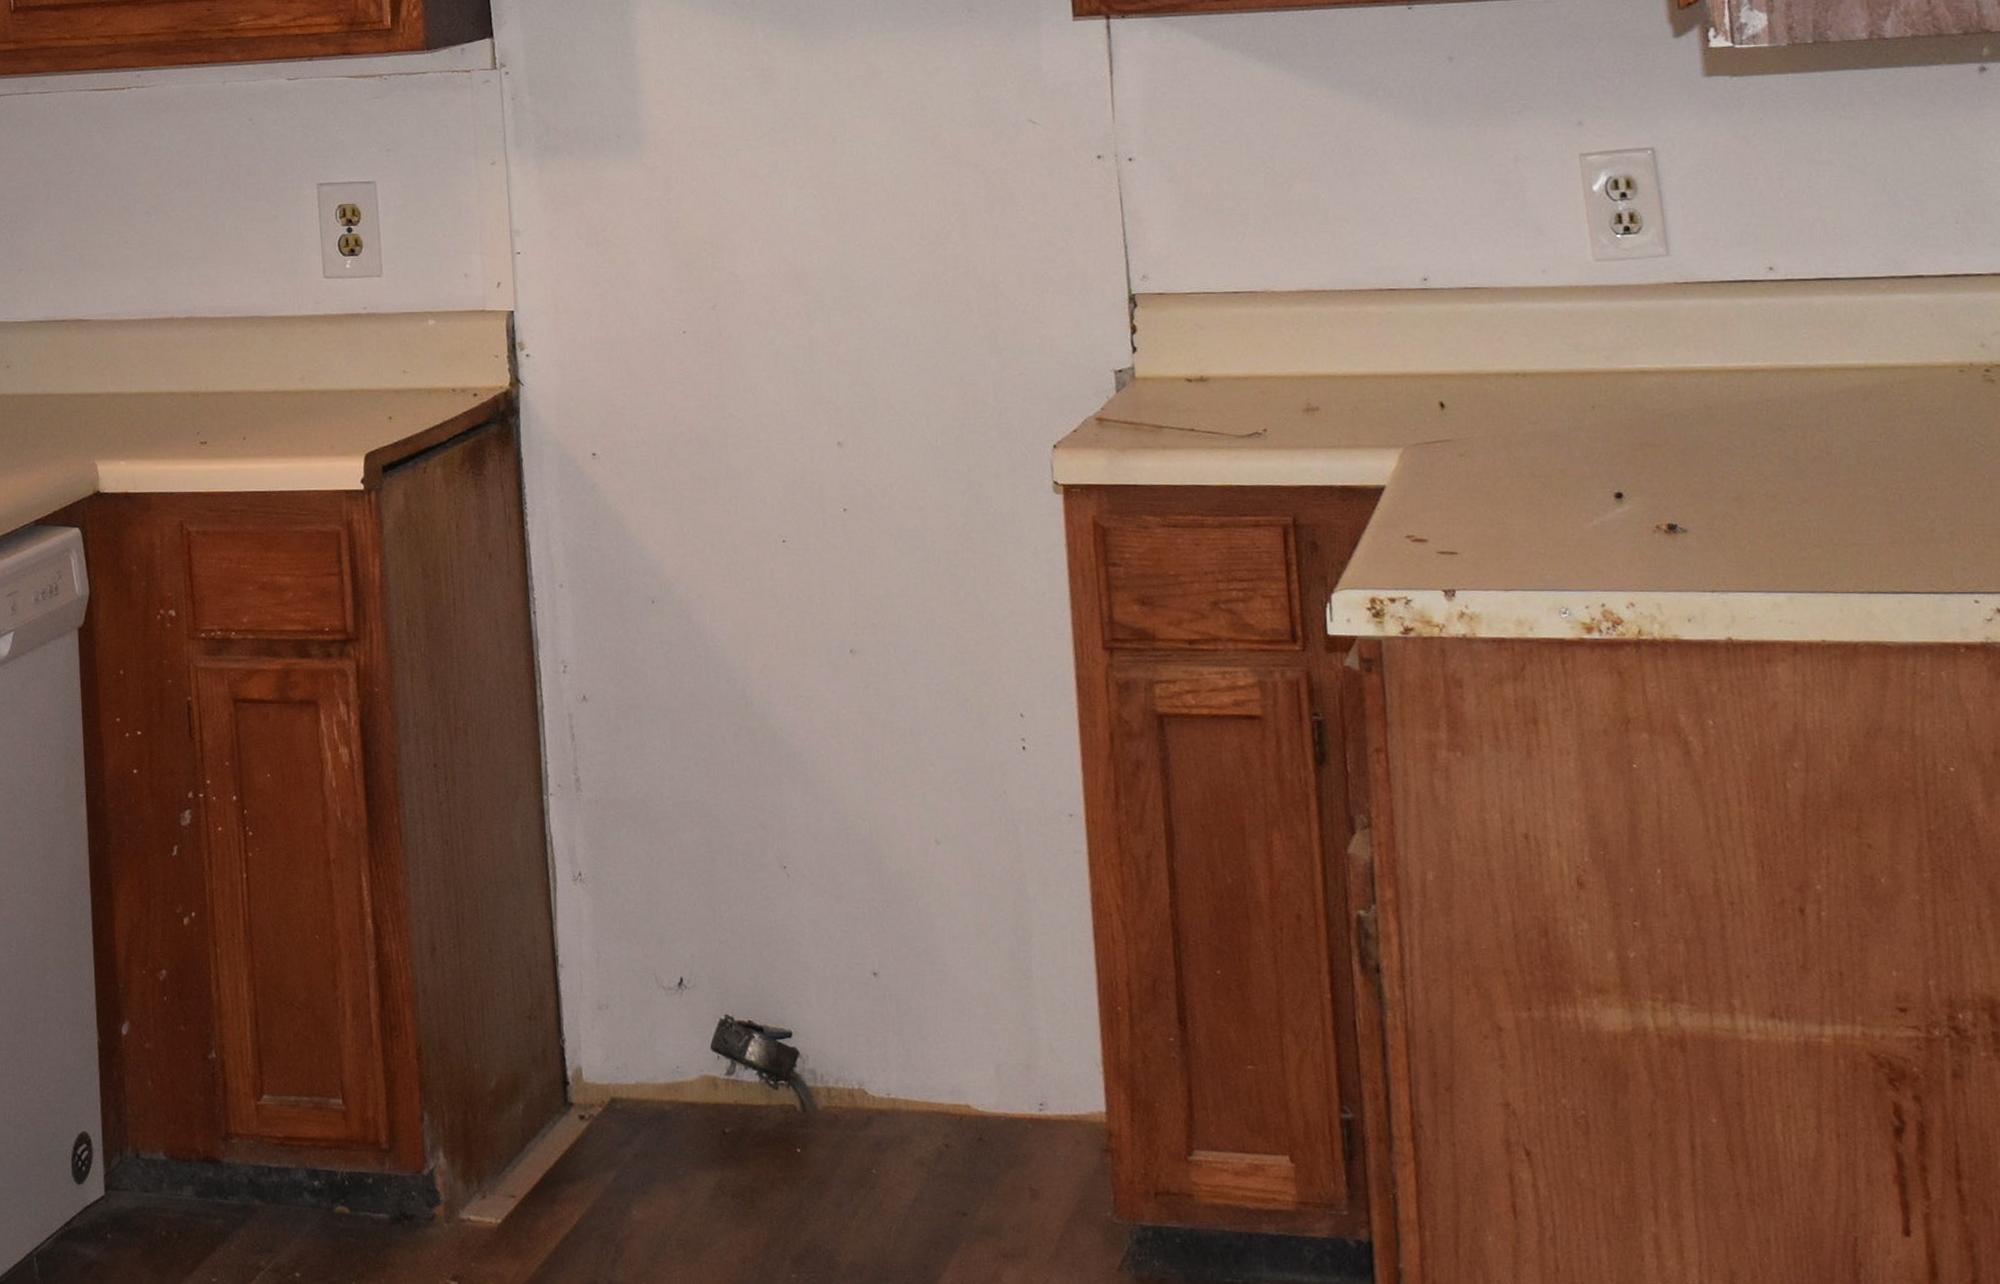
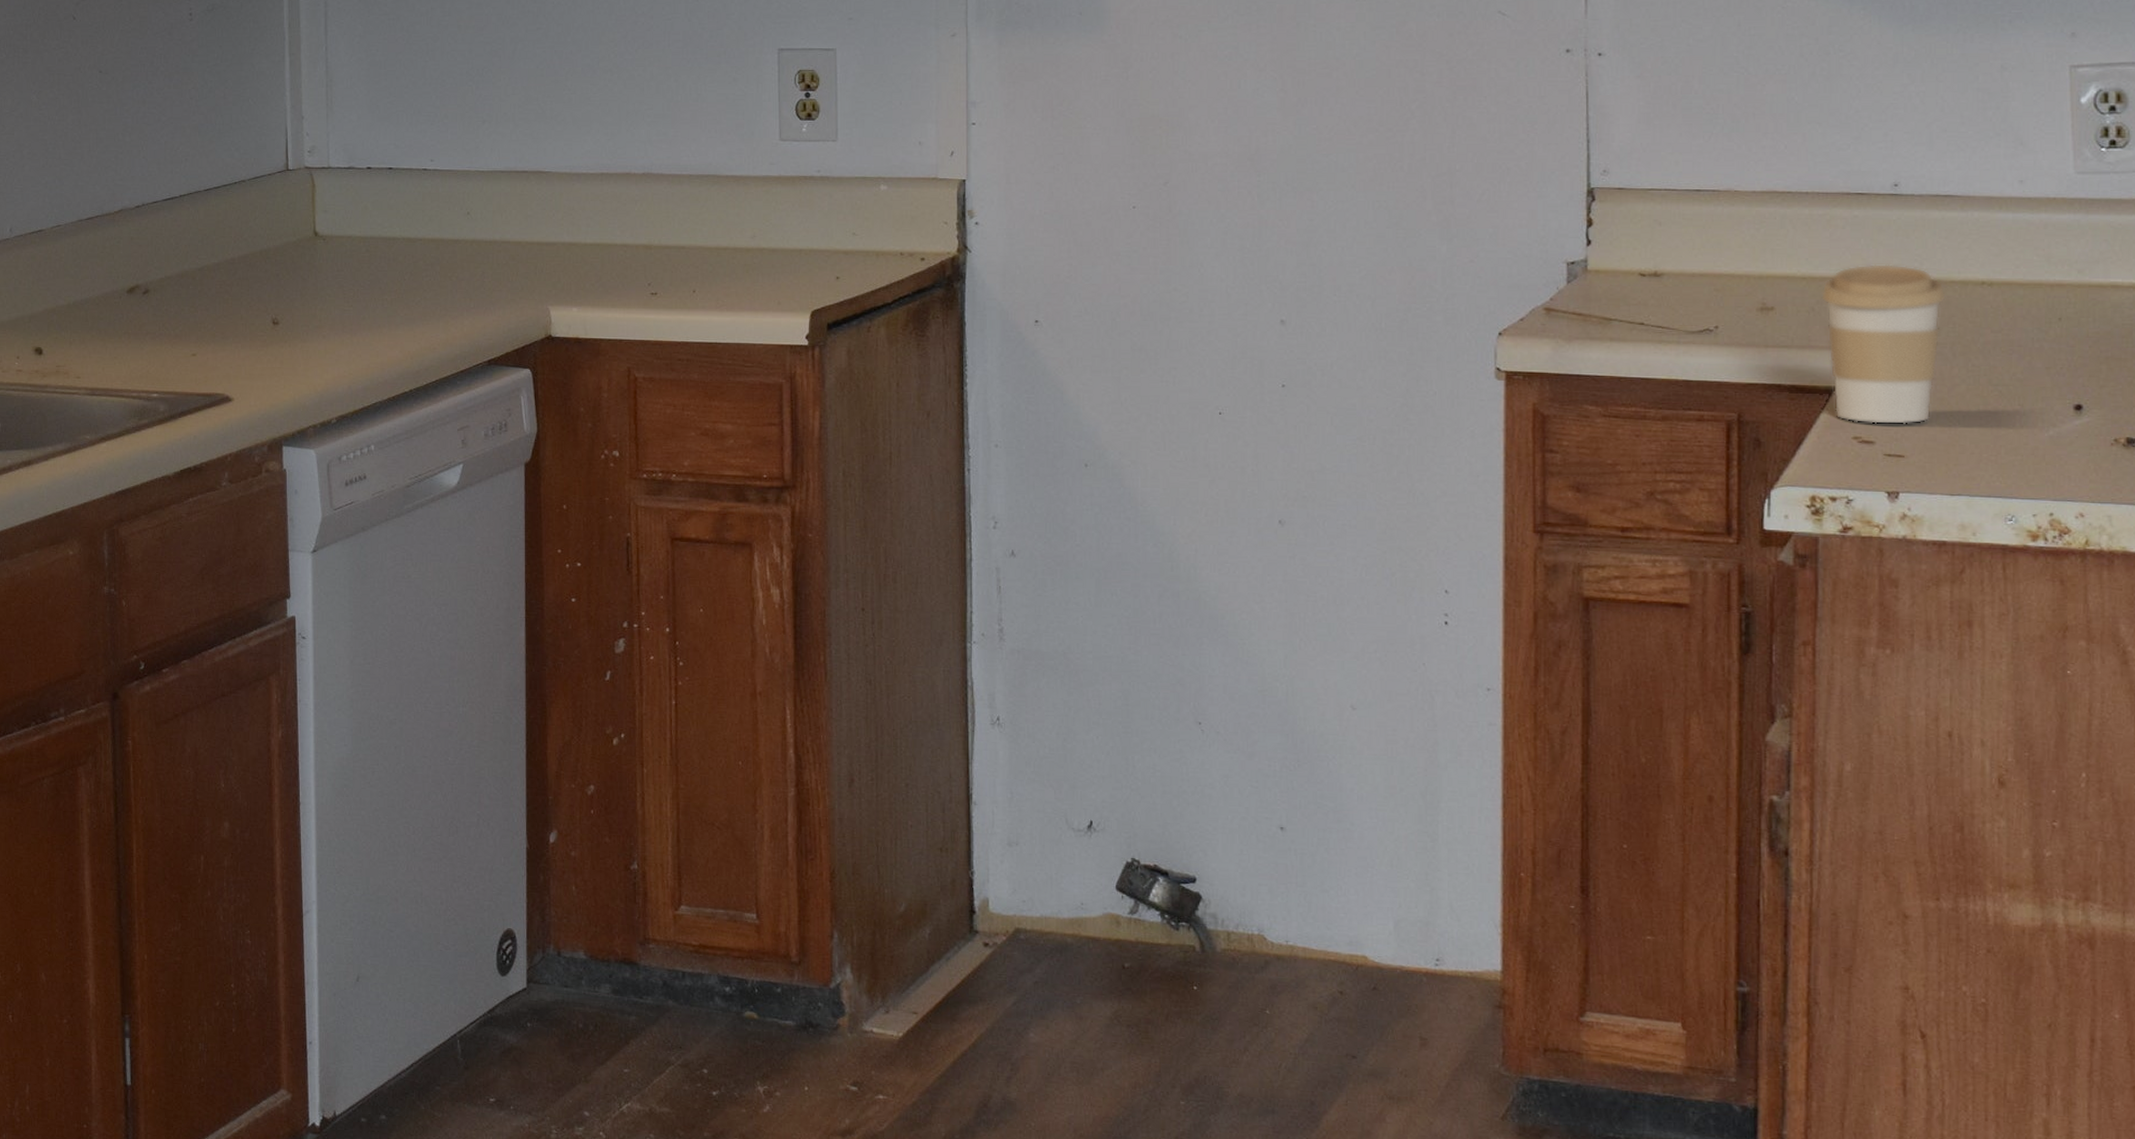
coffee cup: none [1362,359,1483,522] -> present [1820,264,1946,425]

